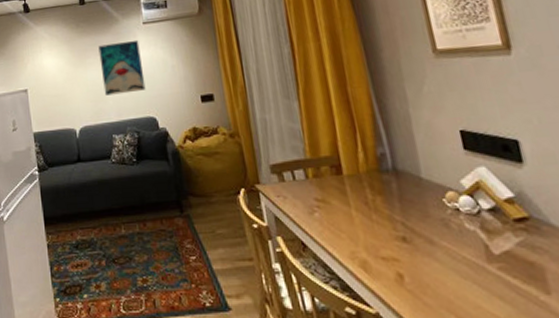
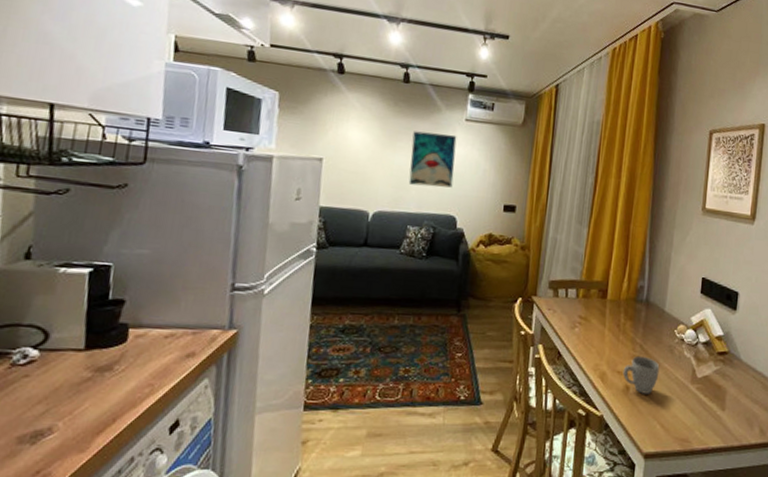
mug: none [388,235,439,282] -> present [622,355,660,394]

